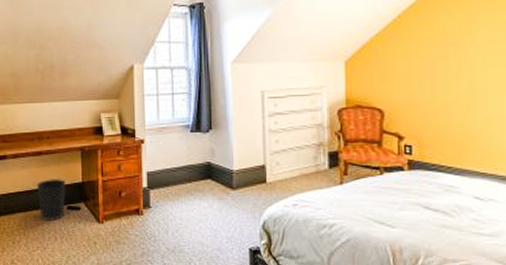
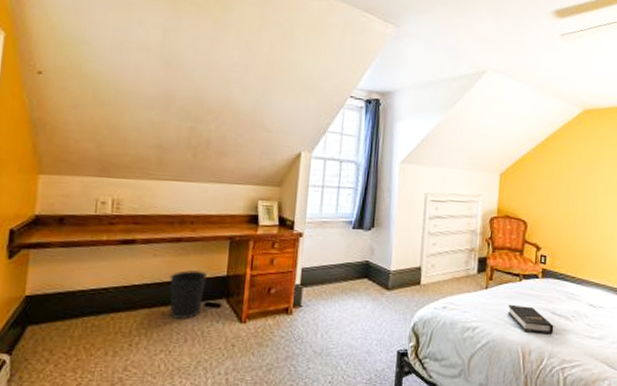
hardback book: none [369,199,430,232] -> present [508,304,554,335]

